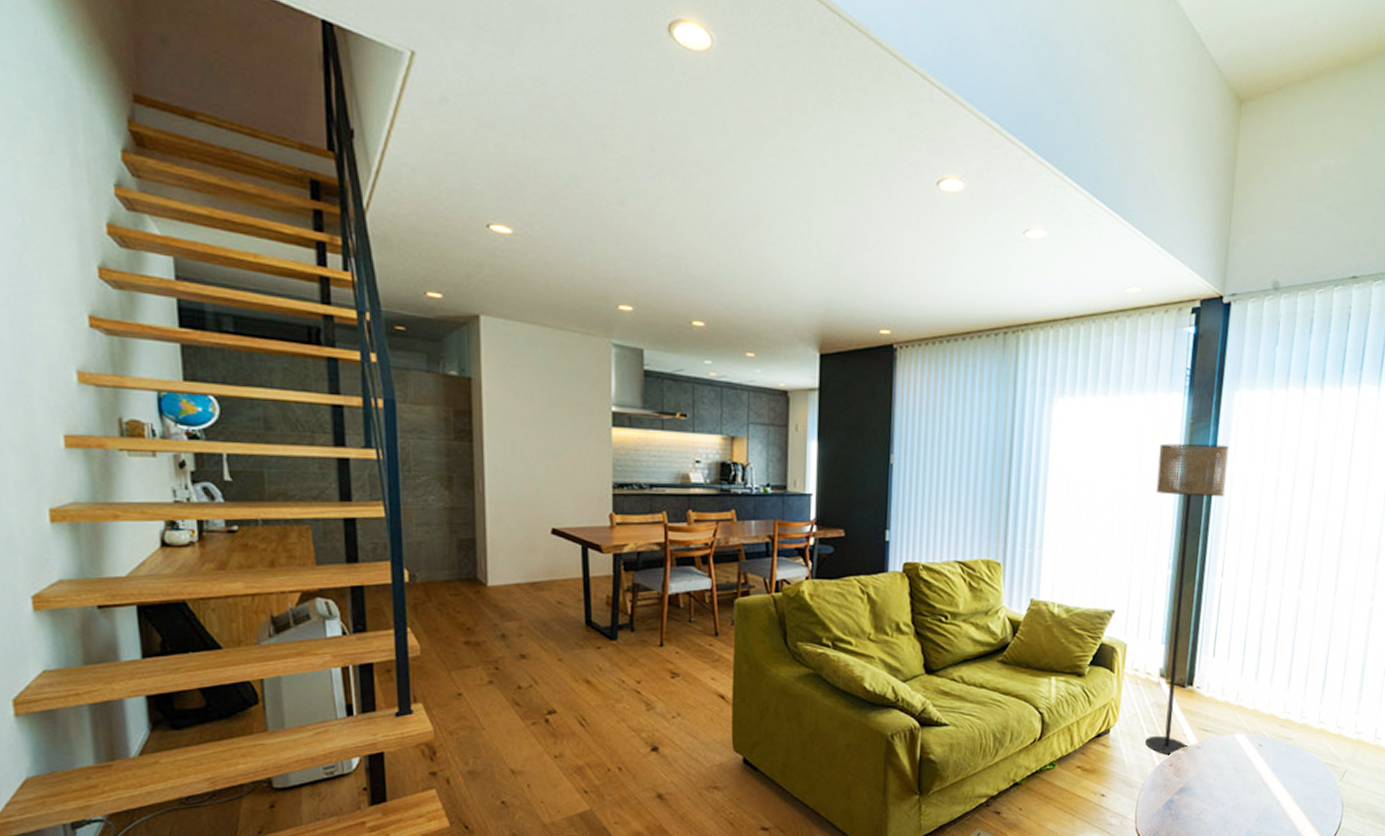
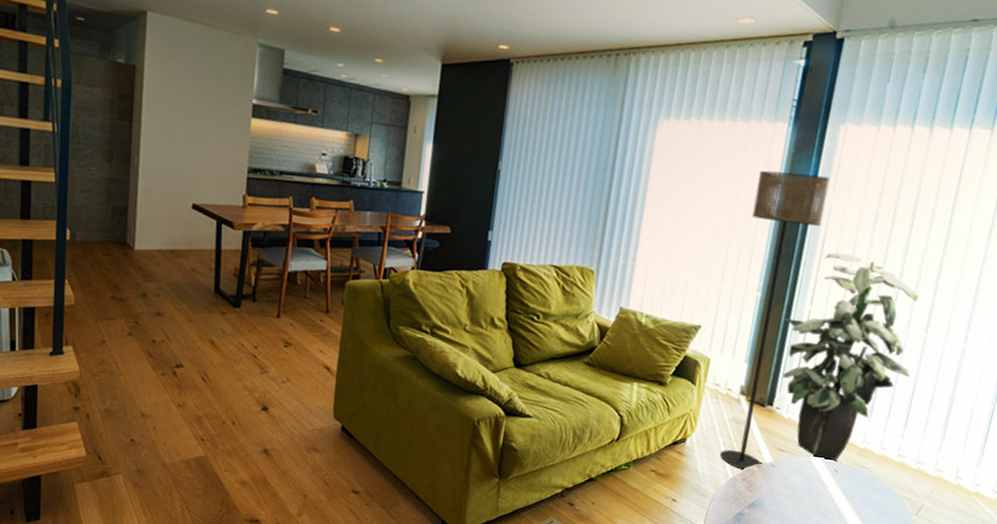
indoor plant: none [1196,522,1325,735] -> present [782,252,919,461]

